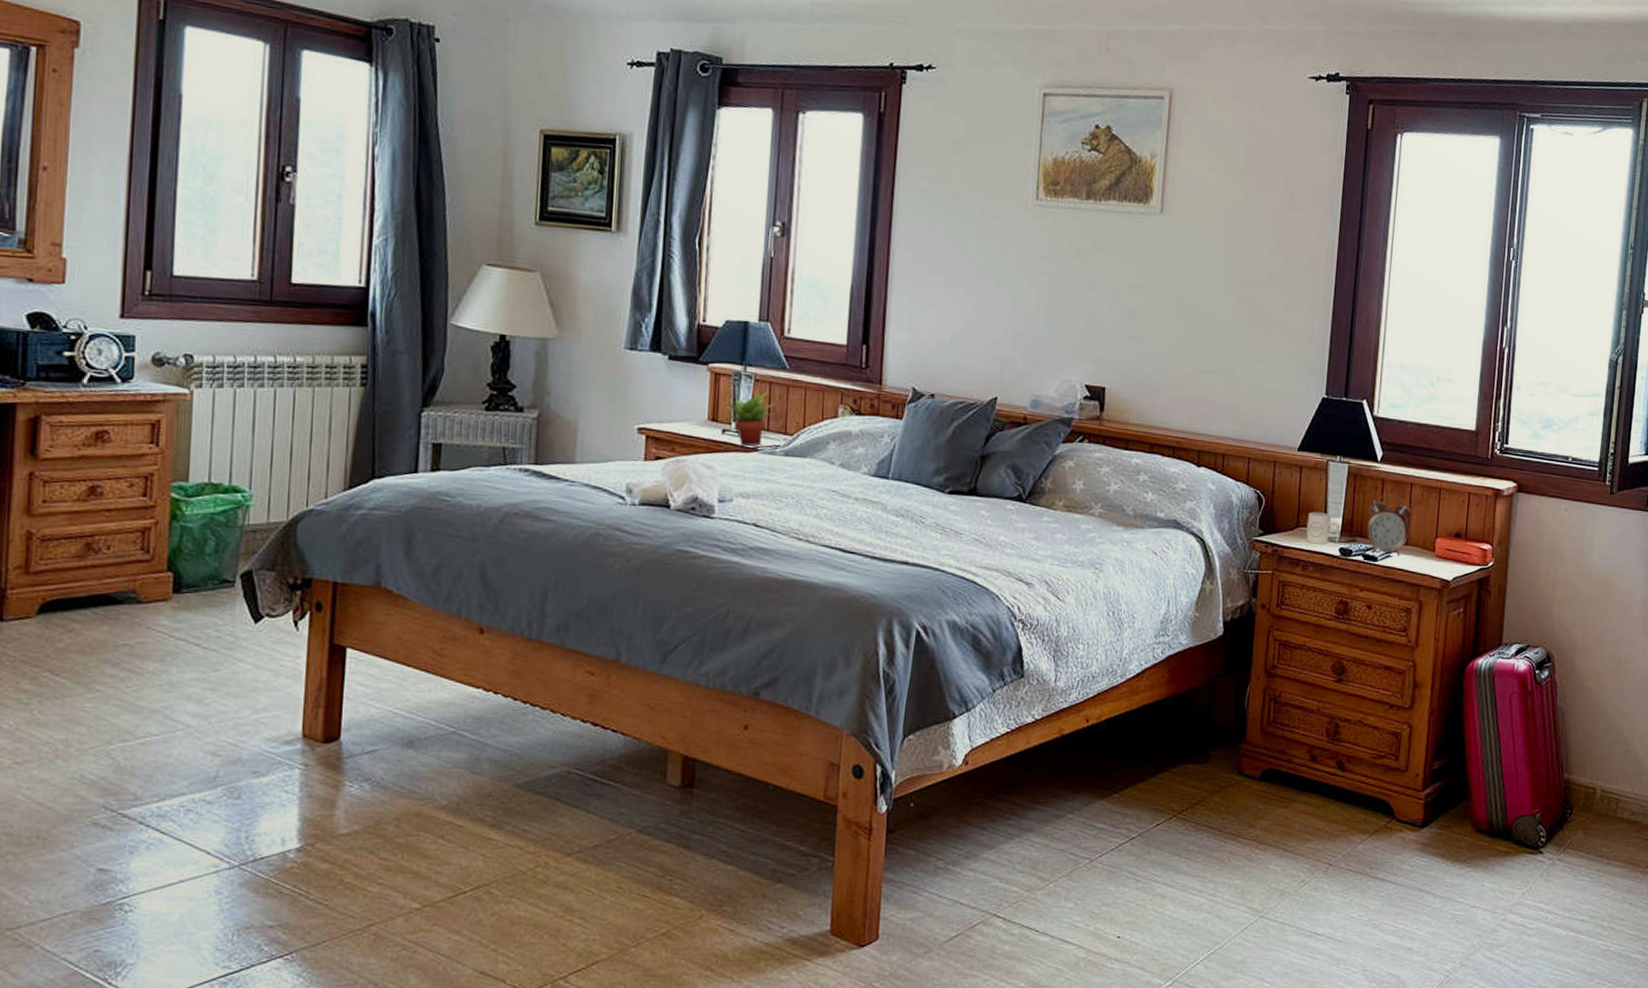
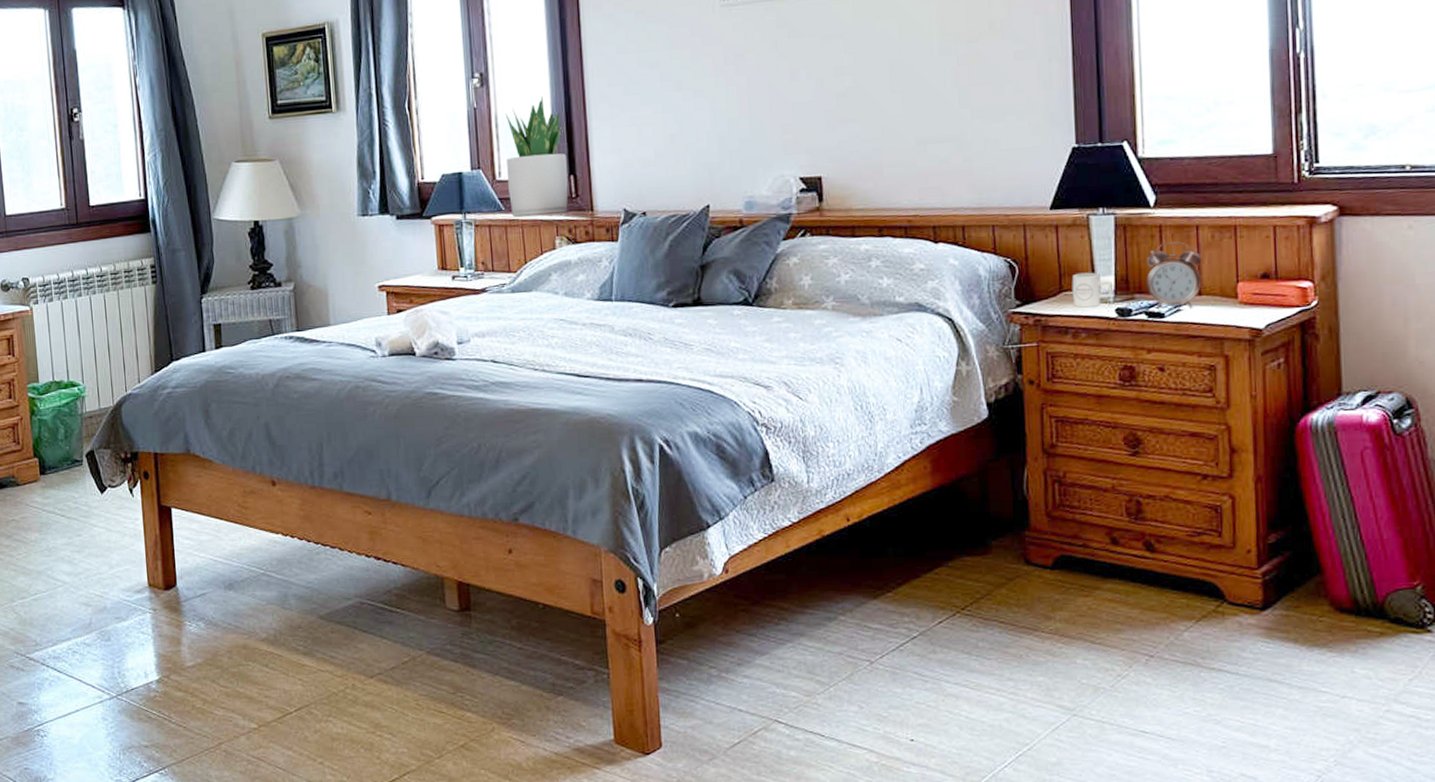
succulent plant: present [720,391,777,447] -> none [446,234,499,290]
planter: none [795,258,863,383] -> present [505,96,569,218]

